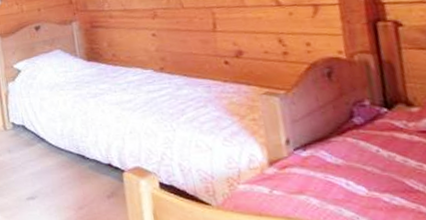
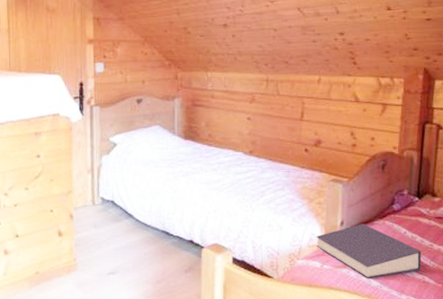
book: none [256,141,413,207] -> present [316,224,422,278]

